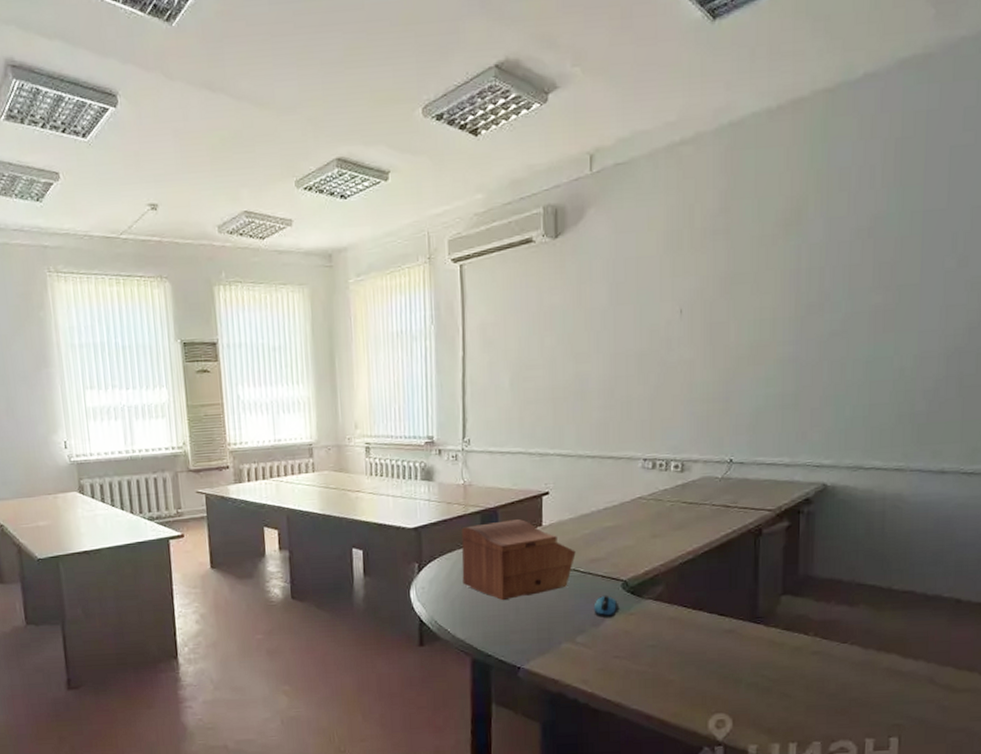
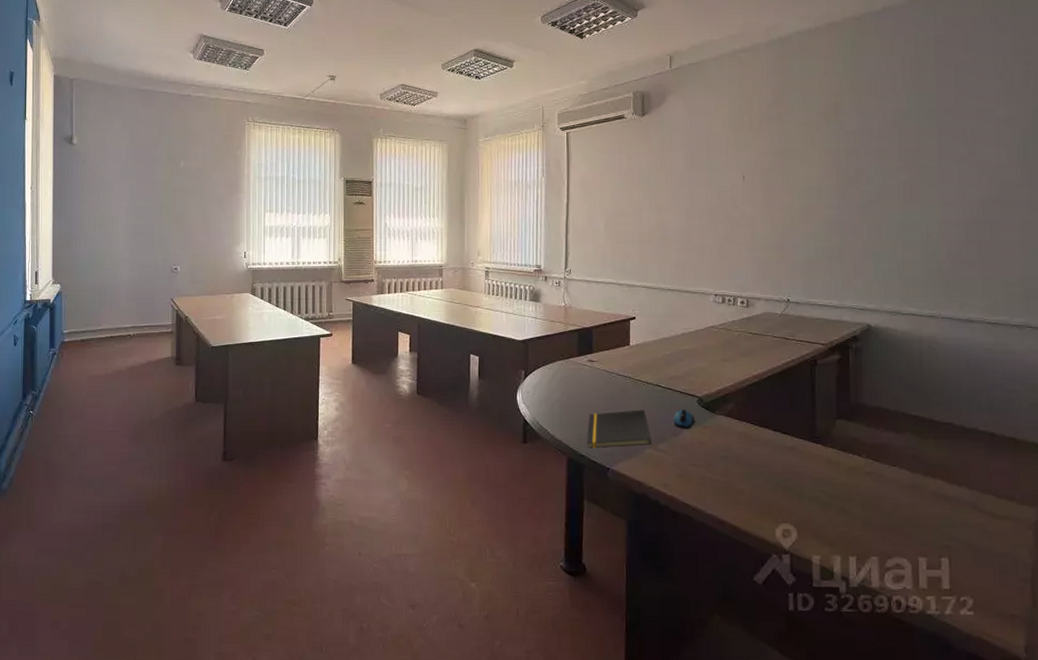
sewing box: present [461,519,576,601] -> none [561,339,658,408]
notepad: none [493,599,568,647] -> present [587,409,651,449]

